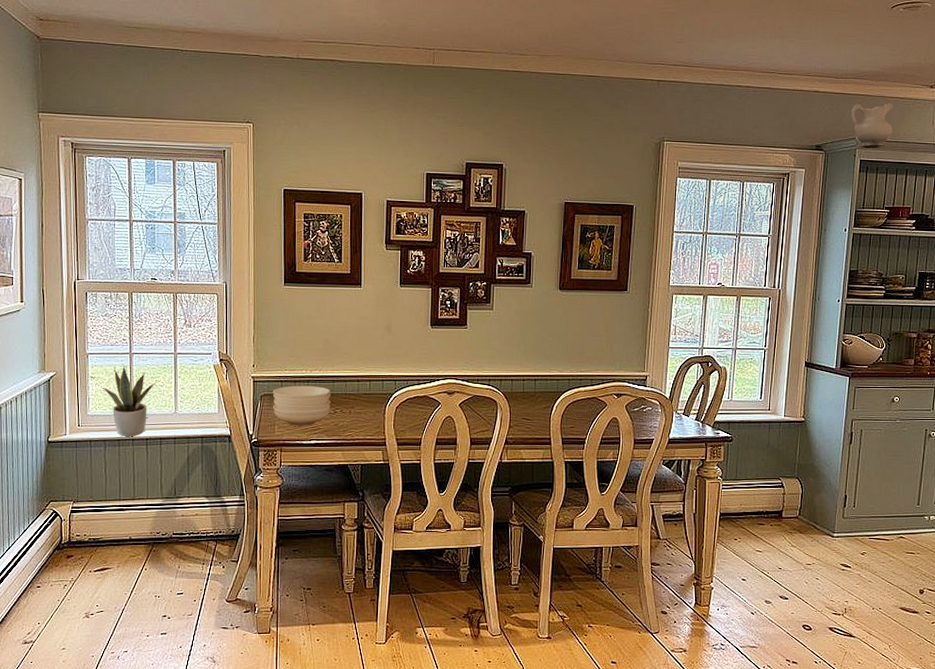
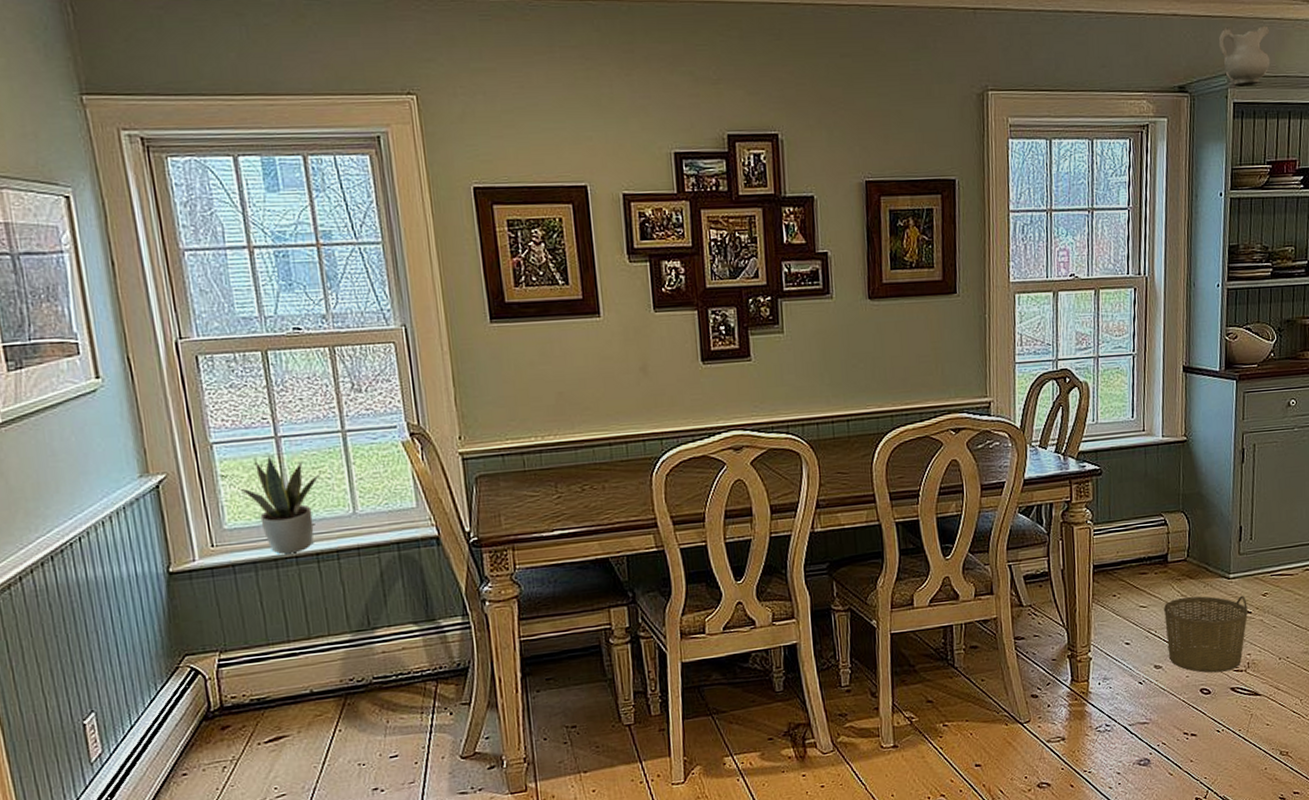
bowl: present [272,386,331,426] -> none [491,457,576,514]
basket: none [775,547,848,613] -> present [1163,595,1248,673]

